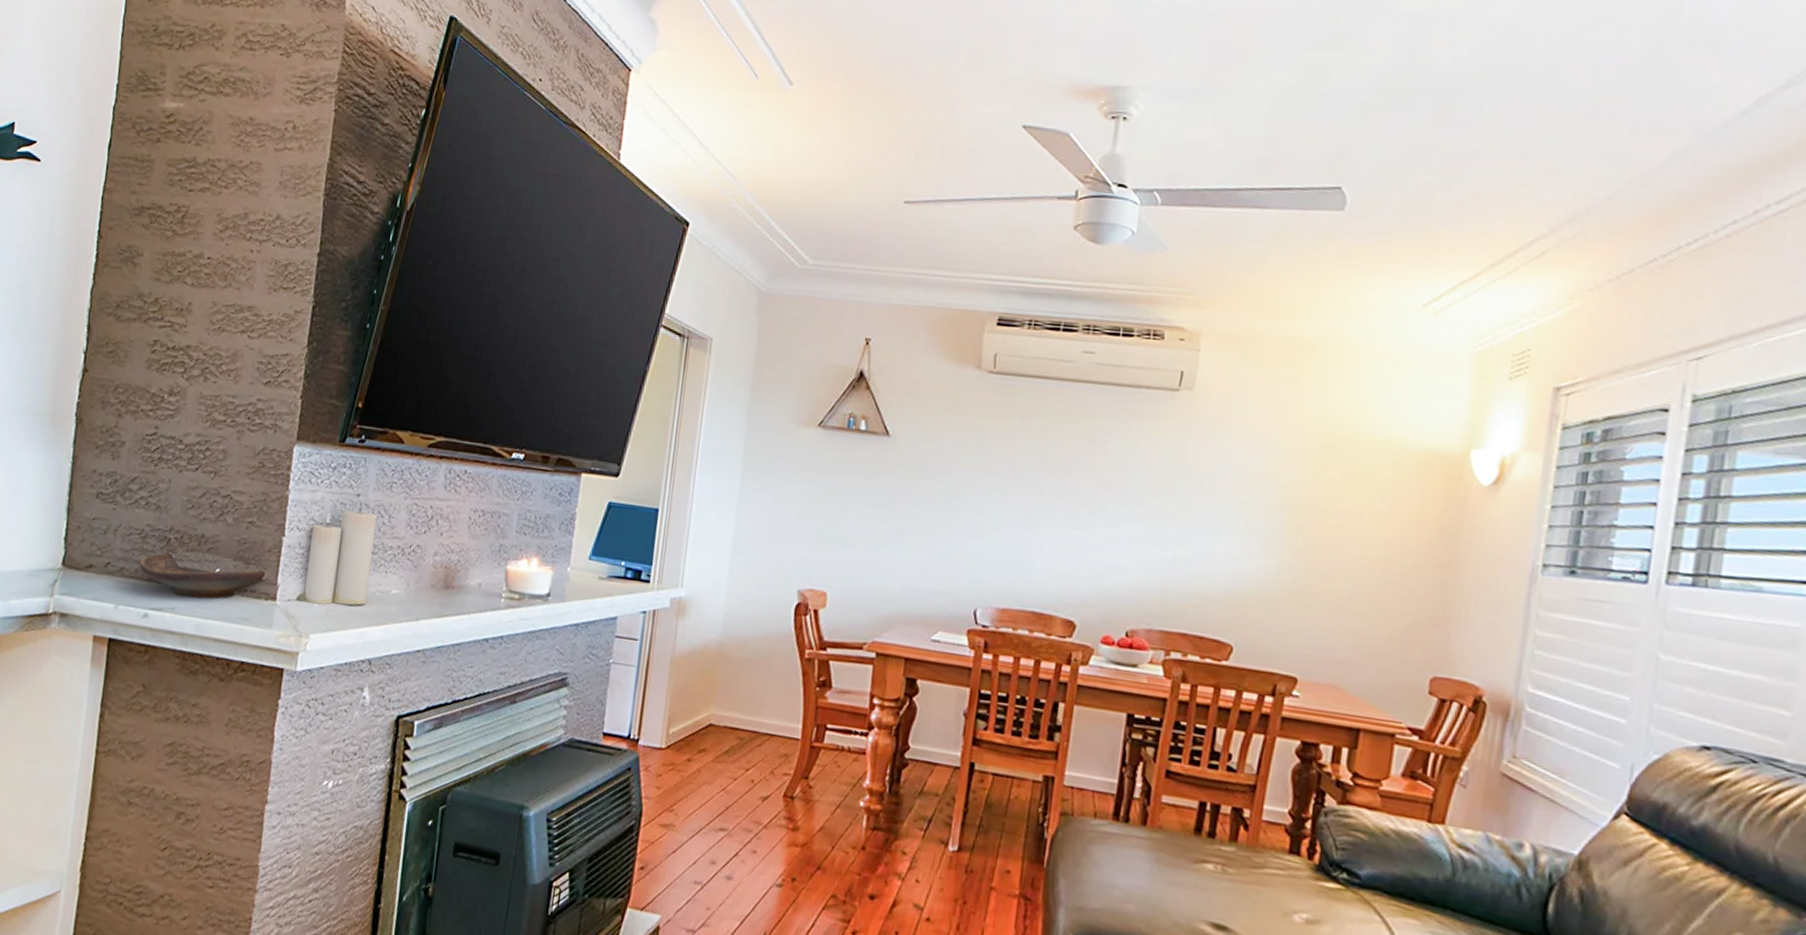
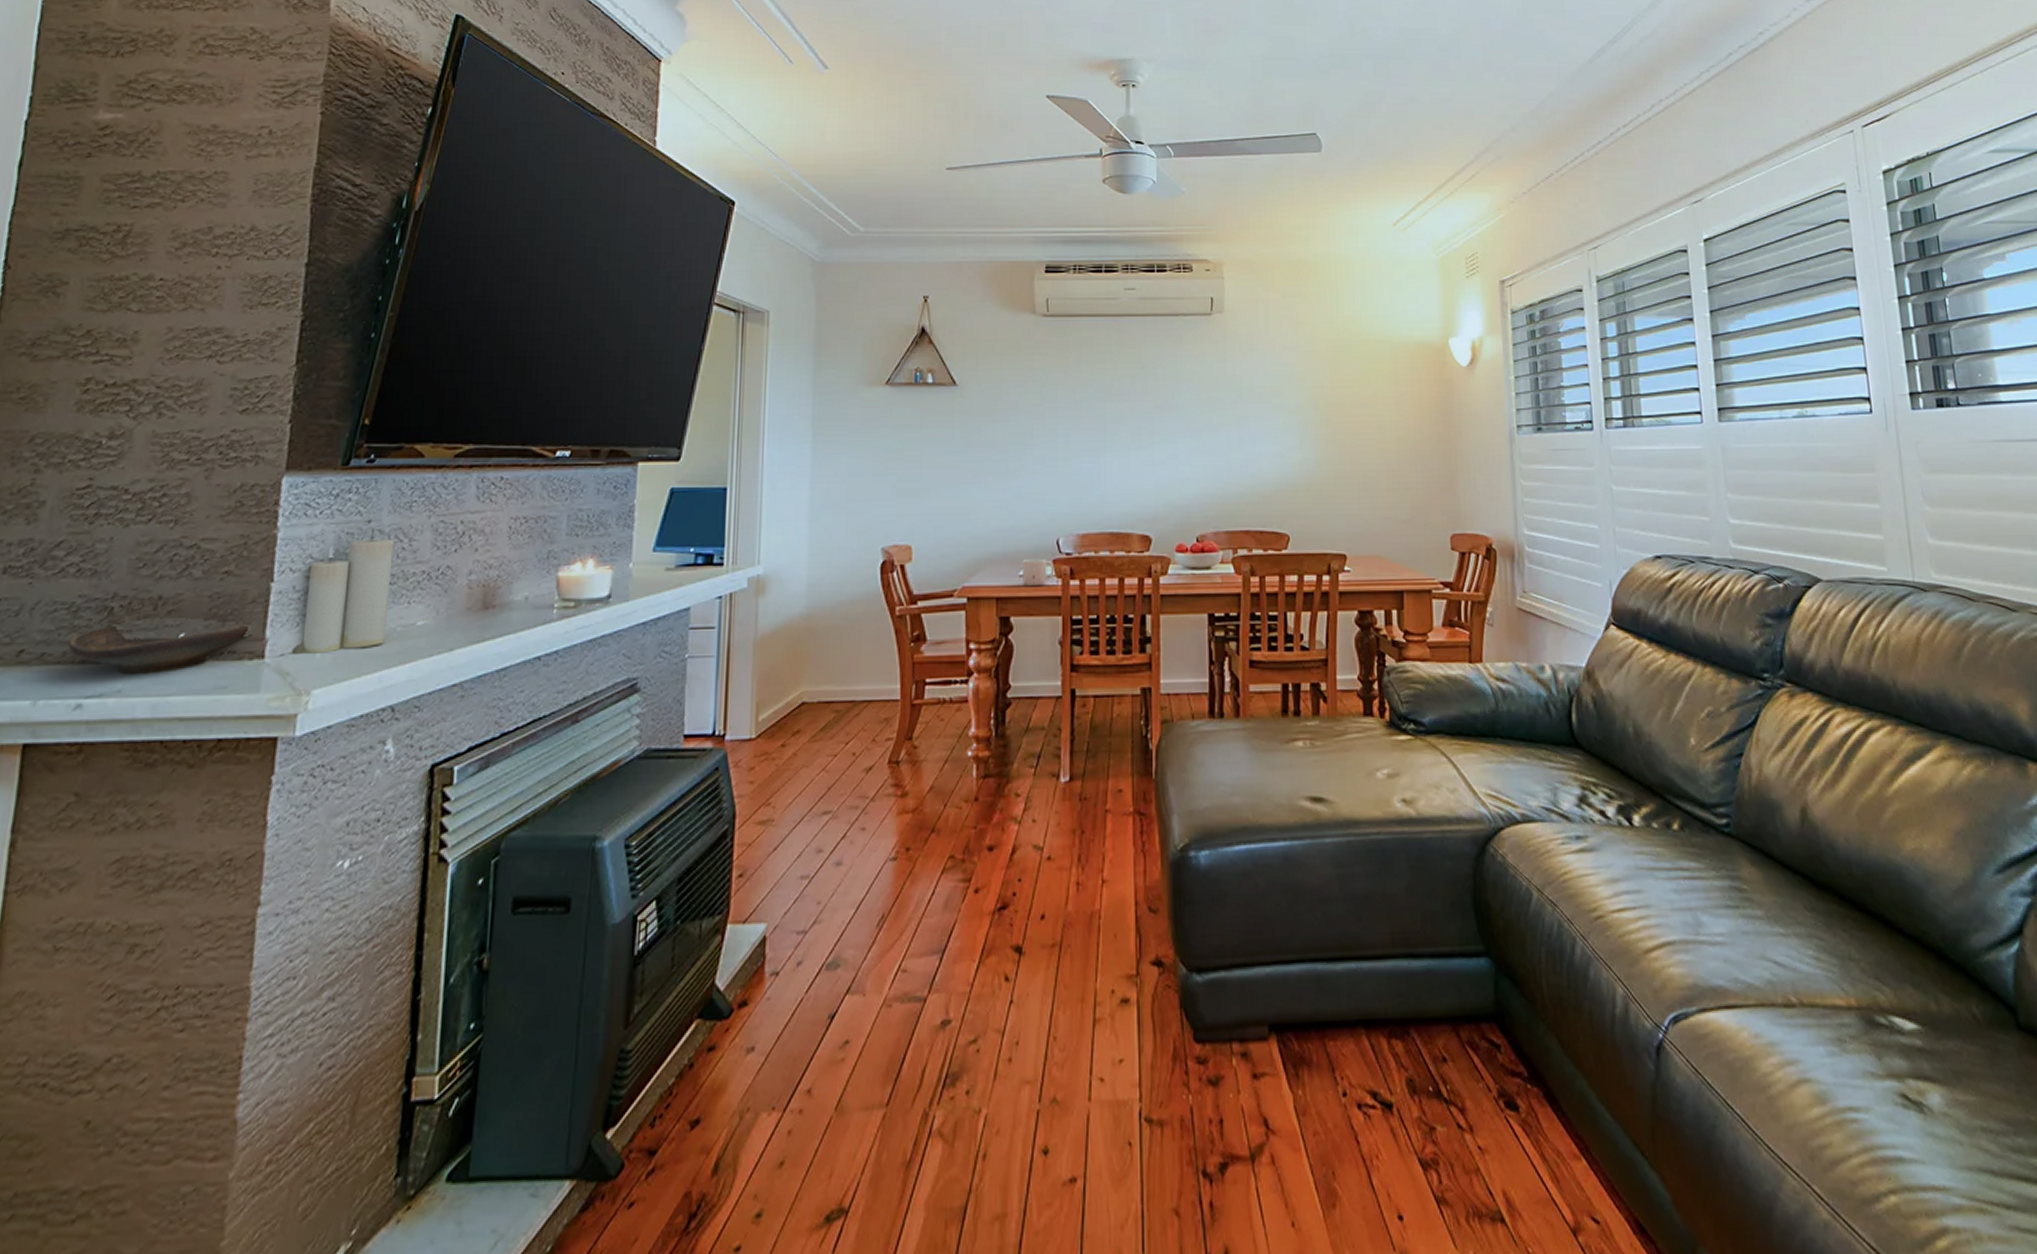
mug: none [933,623,969,654] -> present [1022,558,1055,587]

